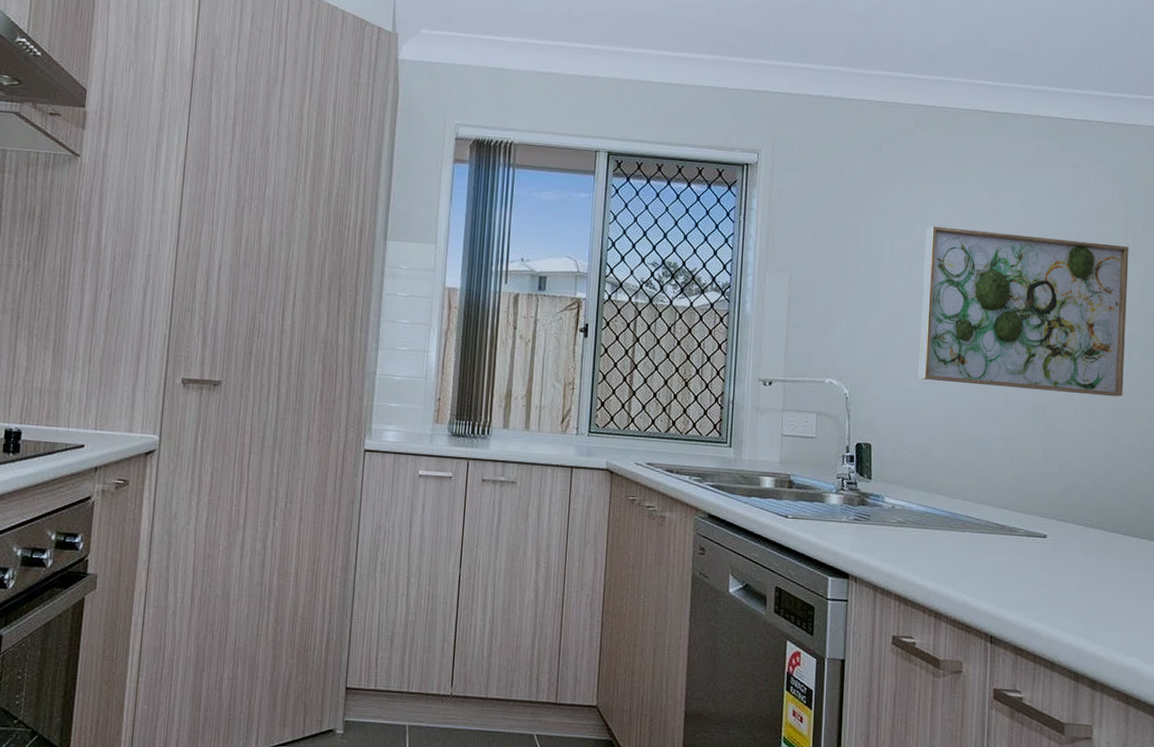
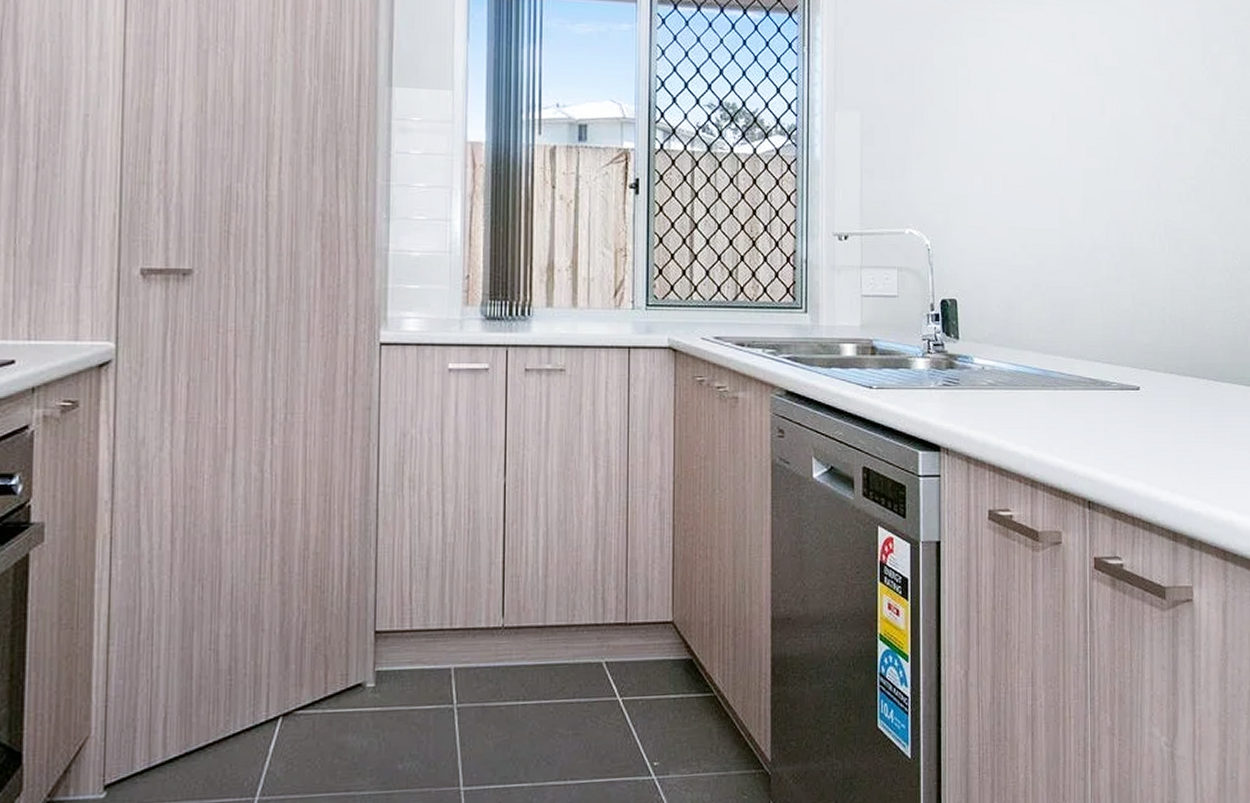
wall art: present [918,226,1129,397] -> none [1002,53,1209,234]

